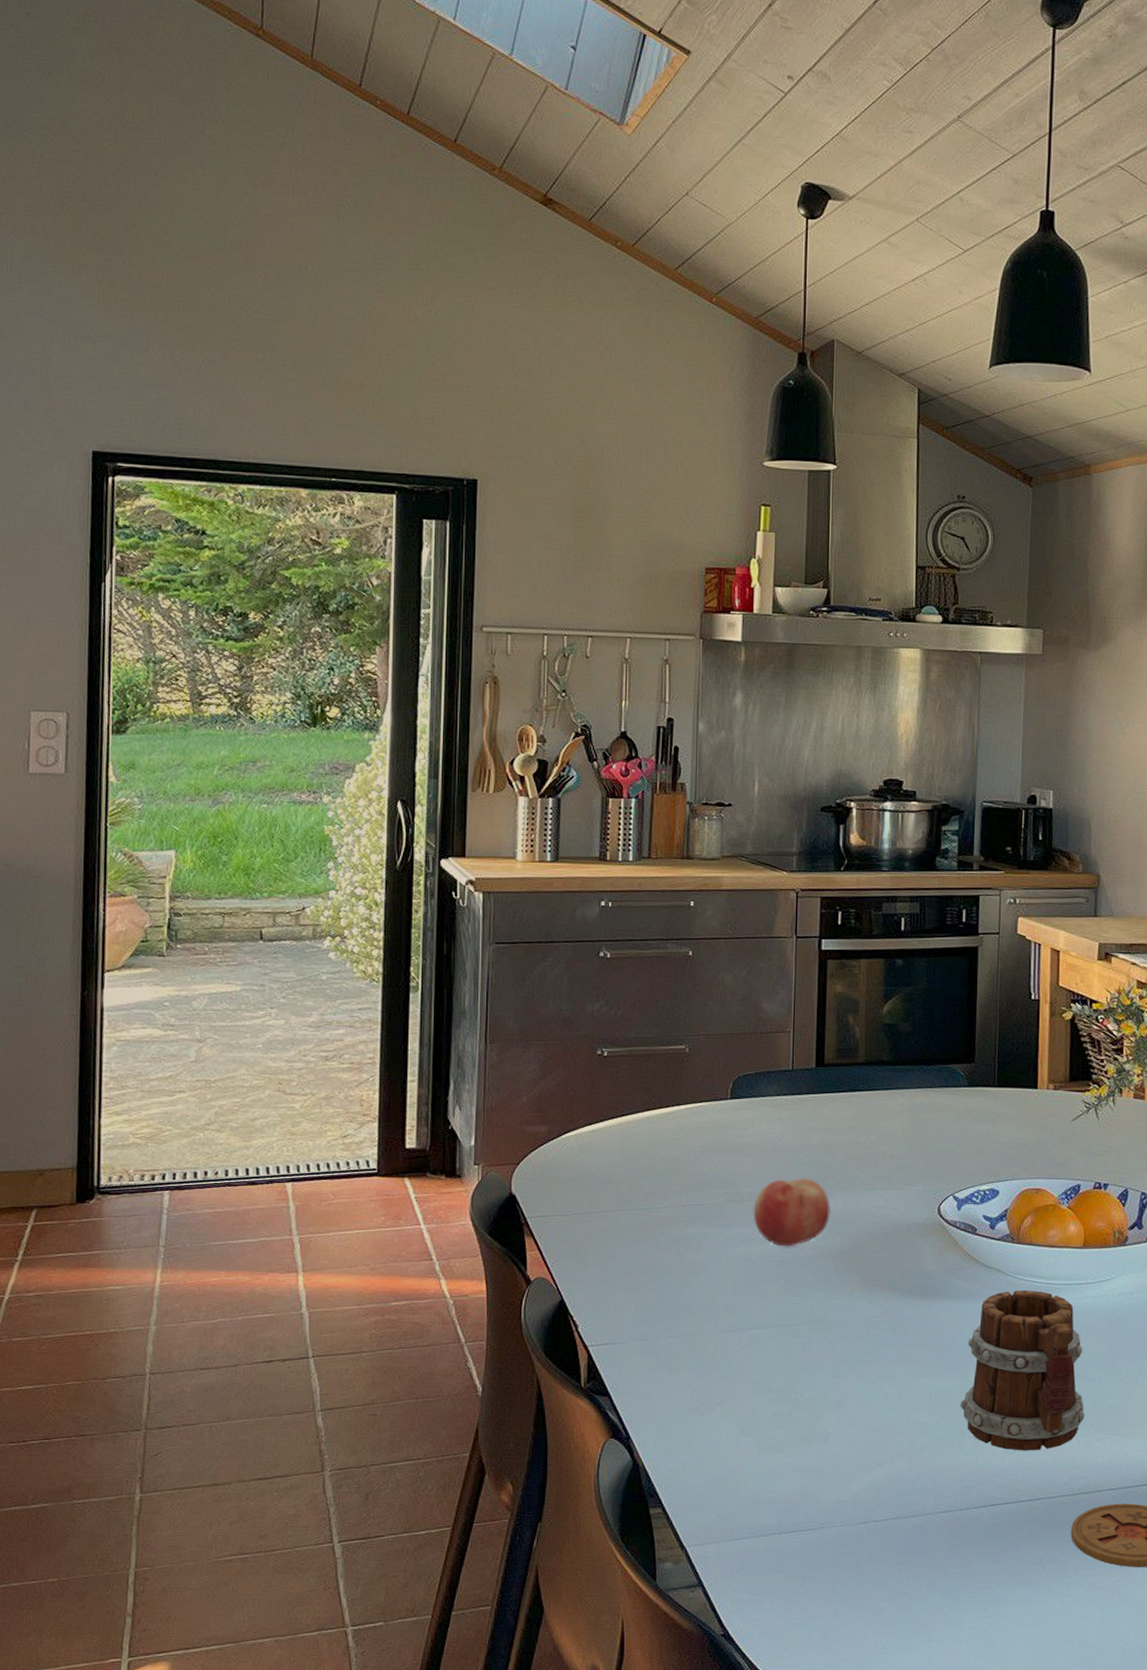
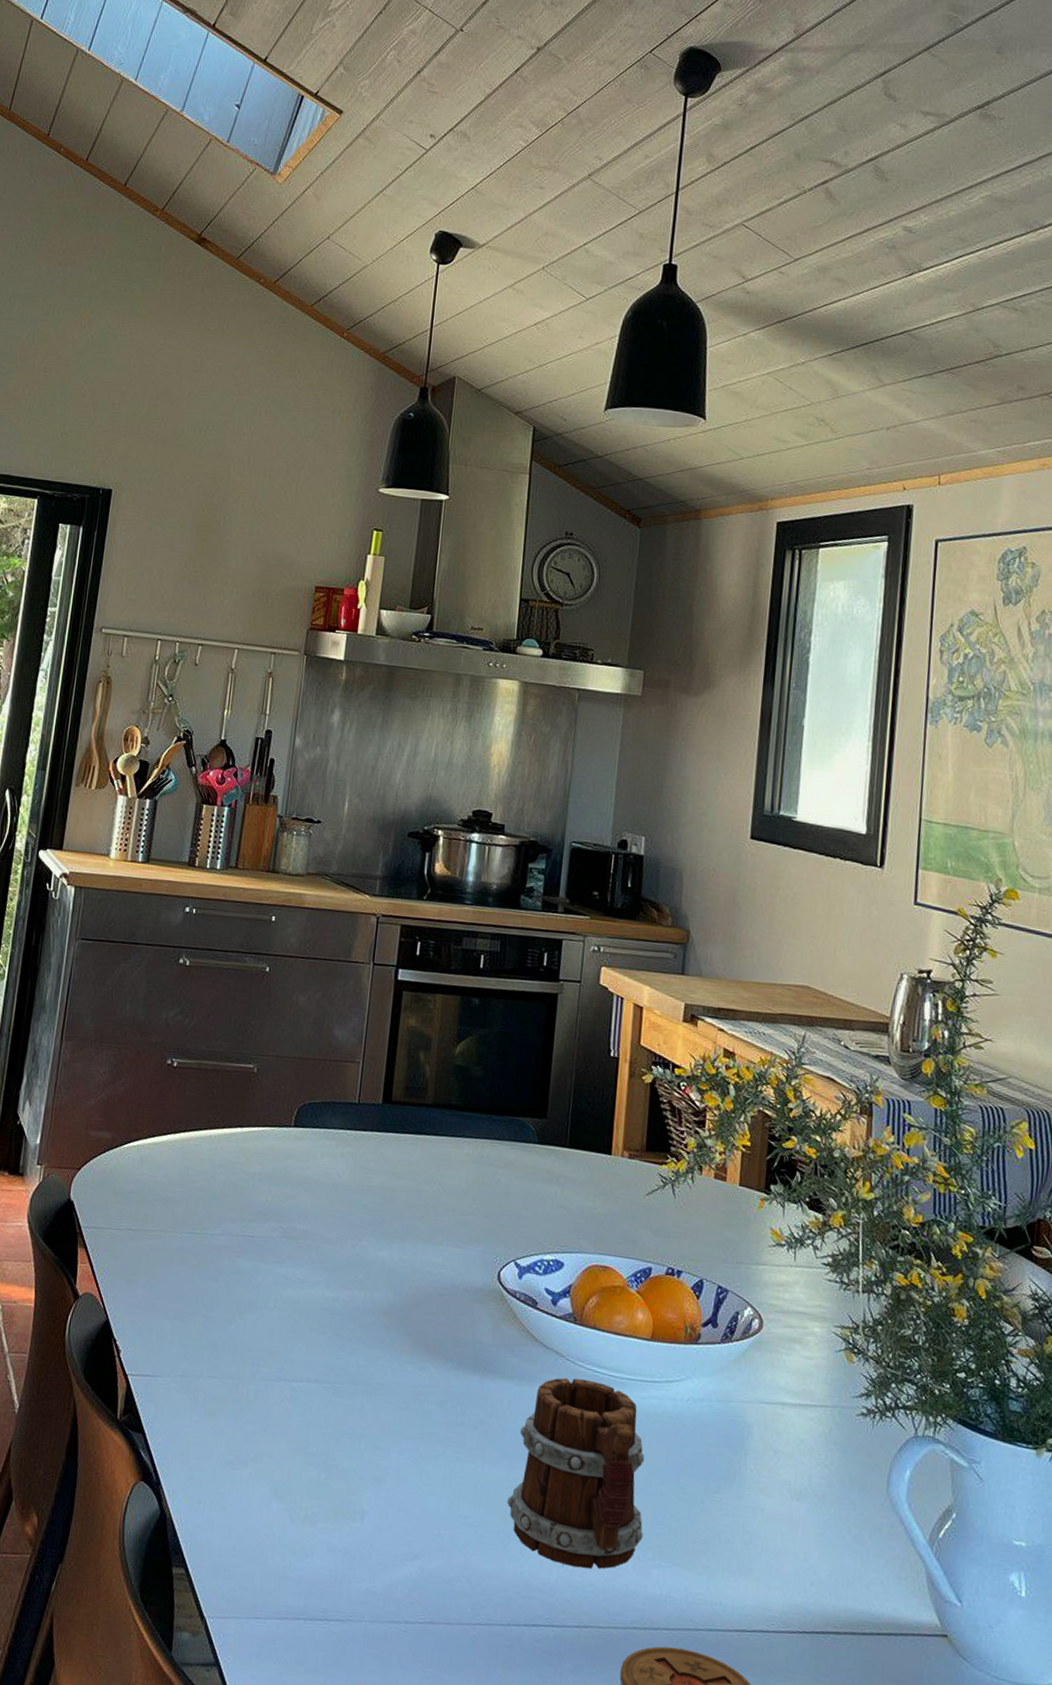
fruit: present [753,1177,830,1247] -> none [306,1219,386,1296]

